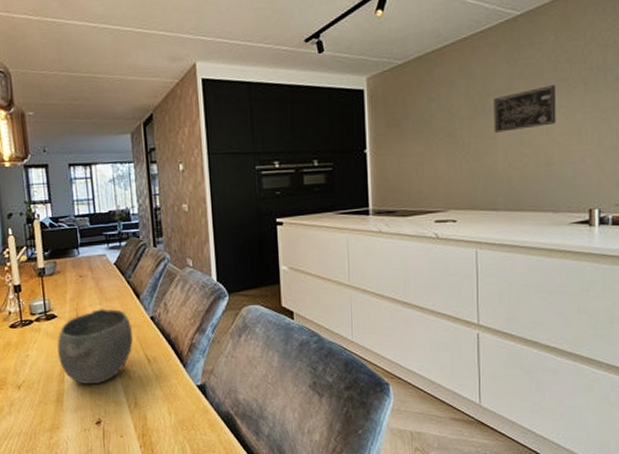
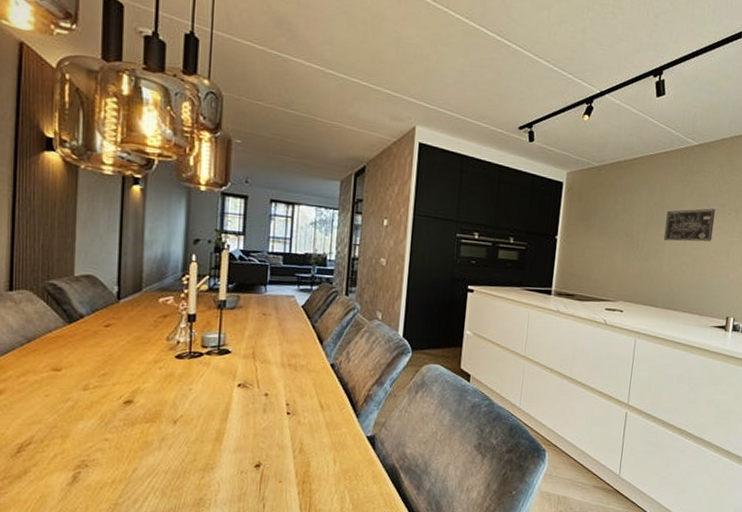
bowl: present [57,308,133,385] -> none [224,350,310,426]

